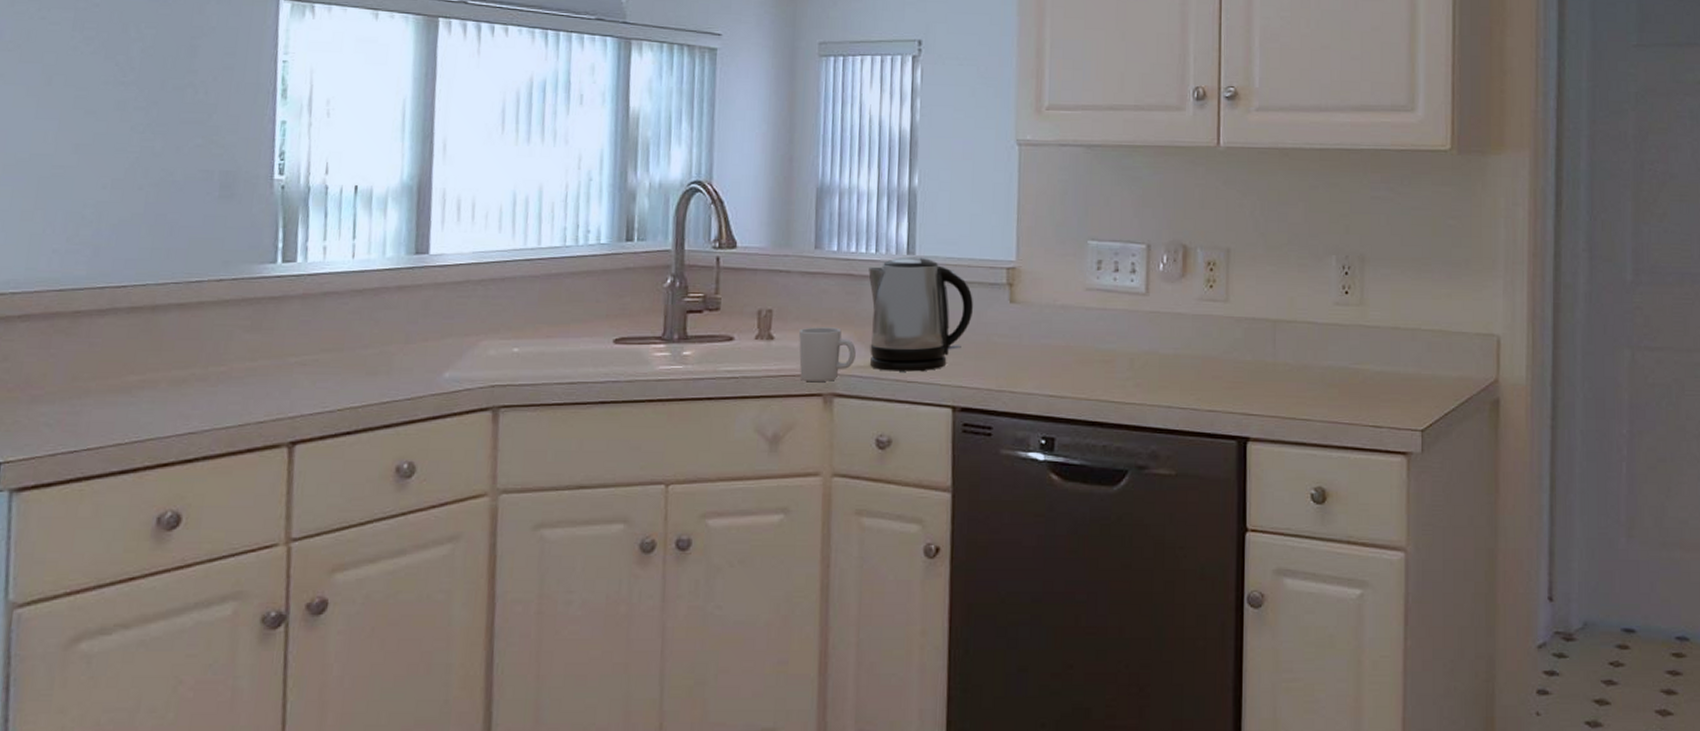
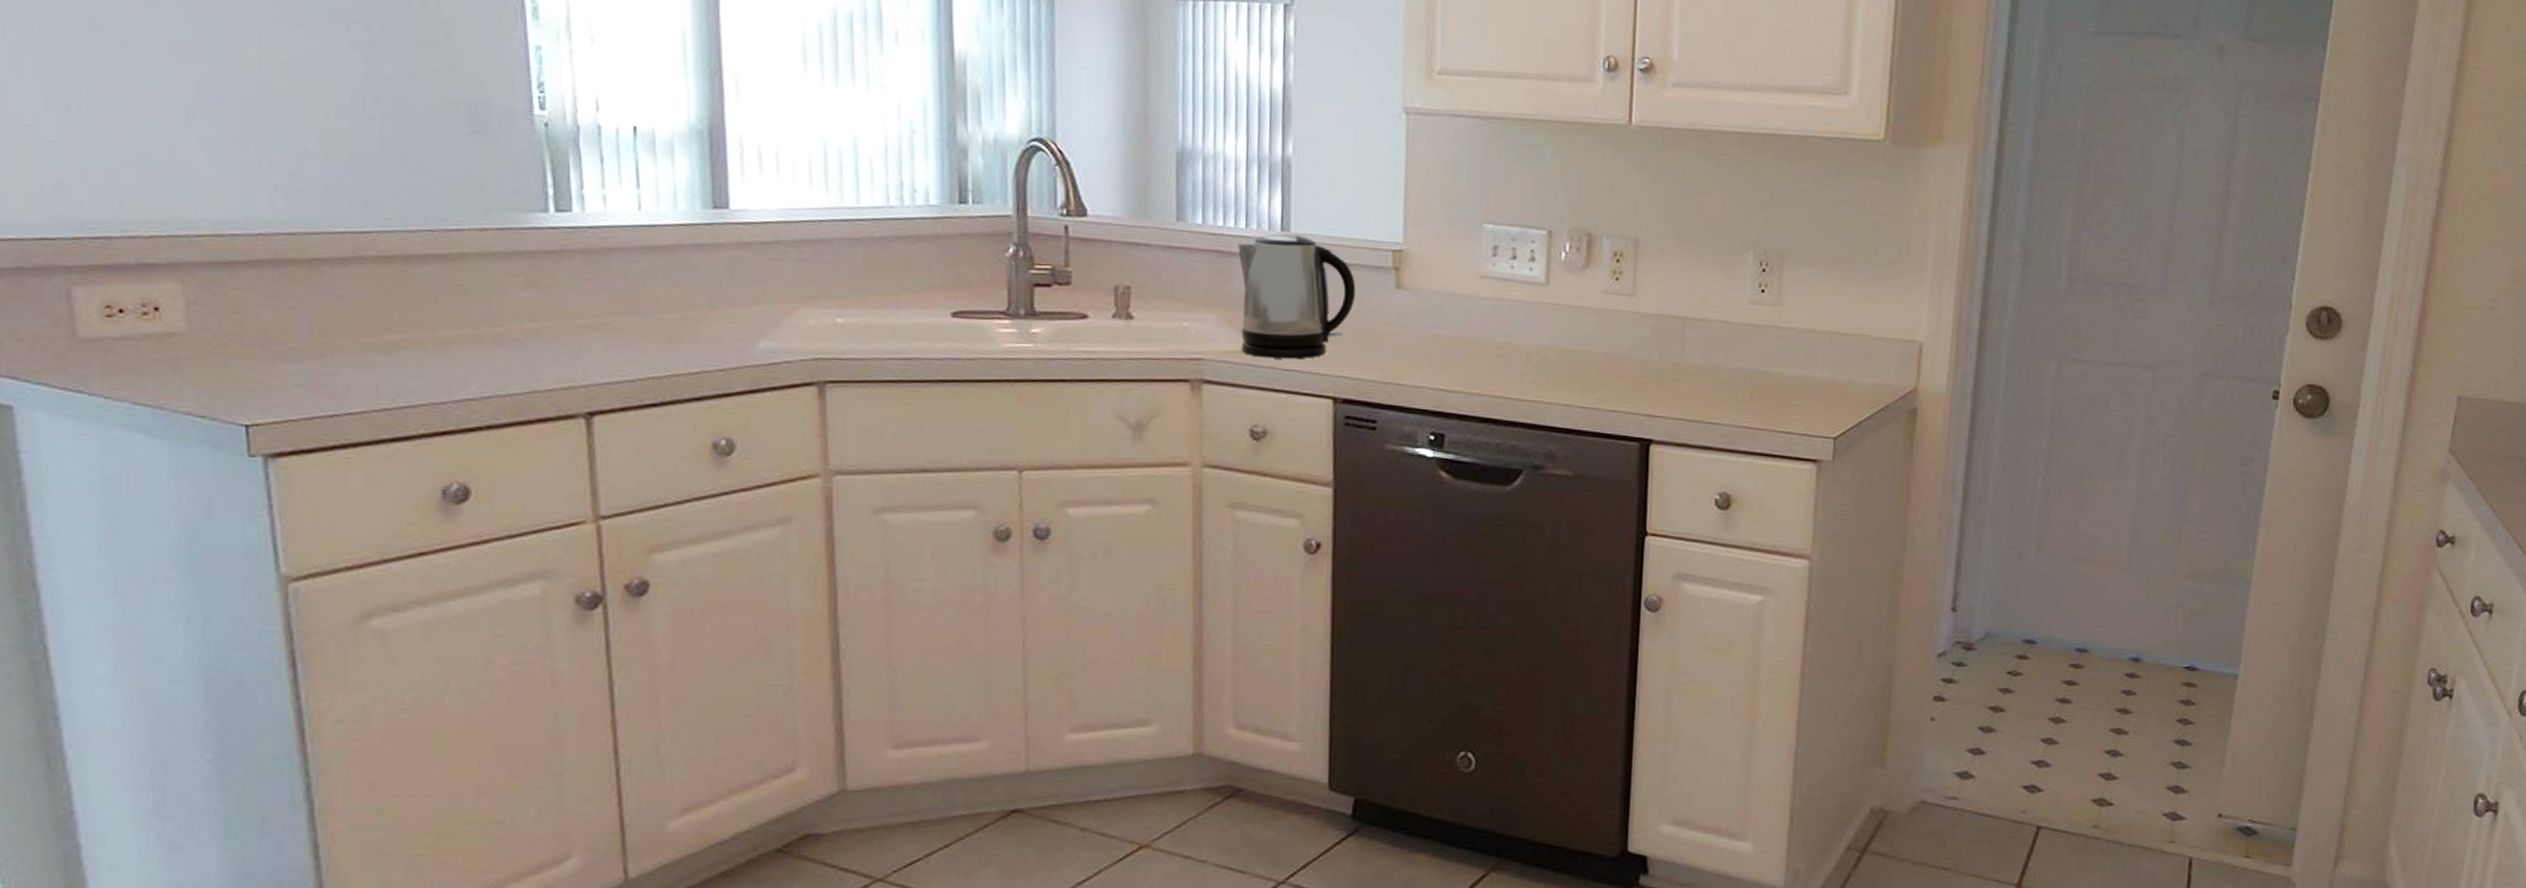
mug: present [799,327,856,383] -> none [1161,307,1226,367]

